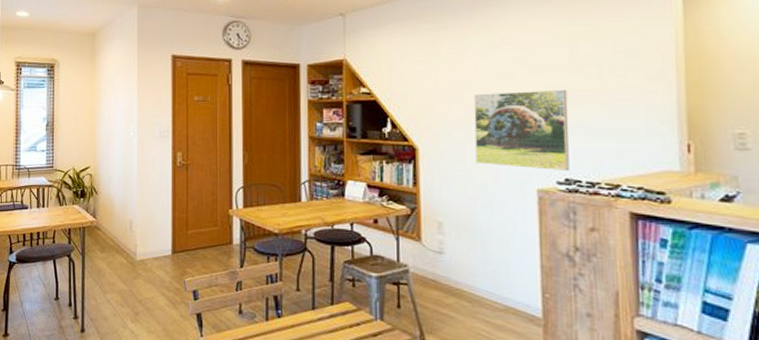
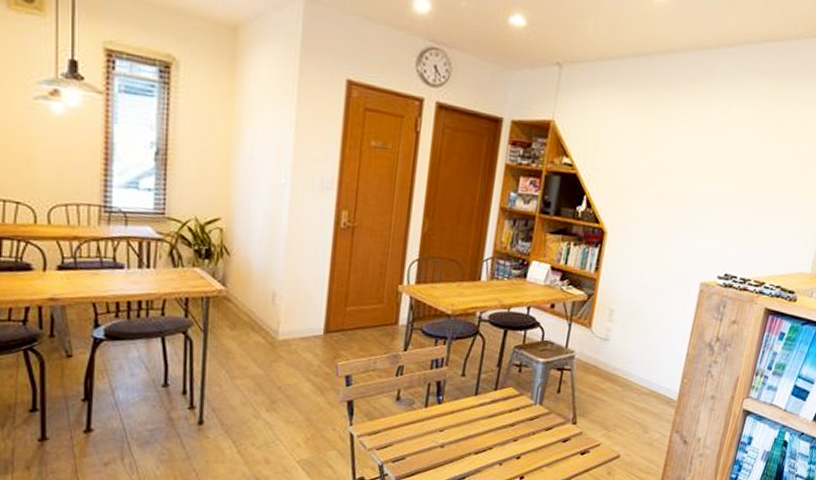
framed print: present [473,89,569,170] -> none [656,179,748,266]

